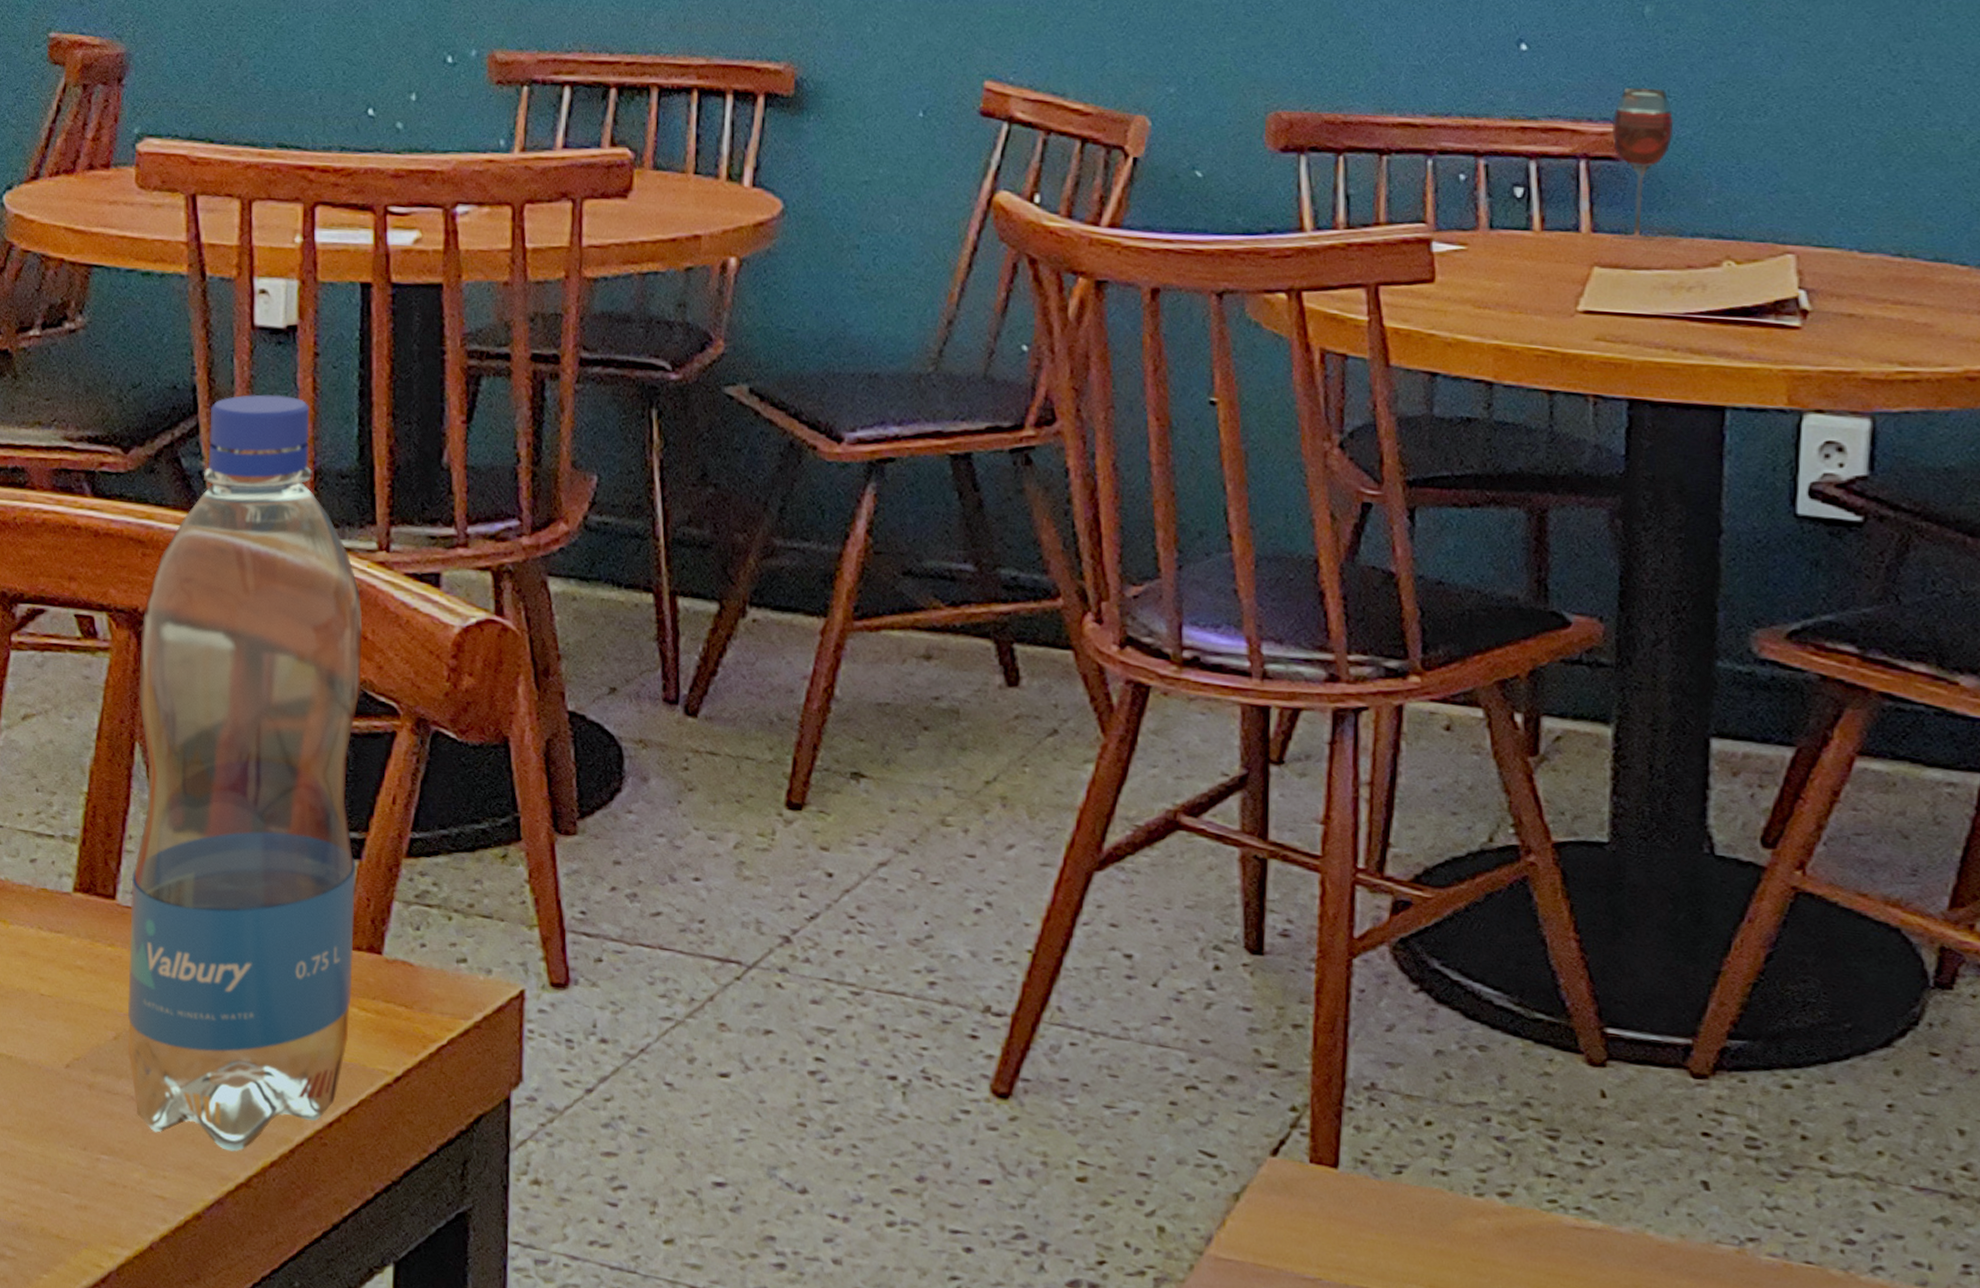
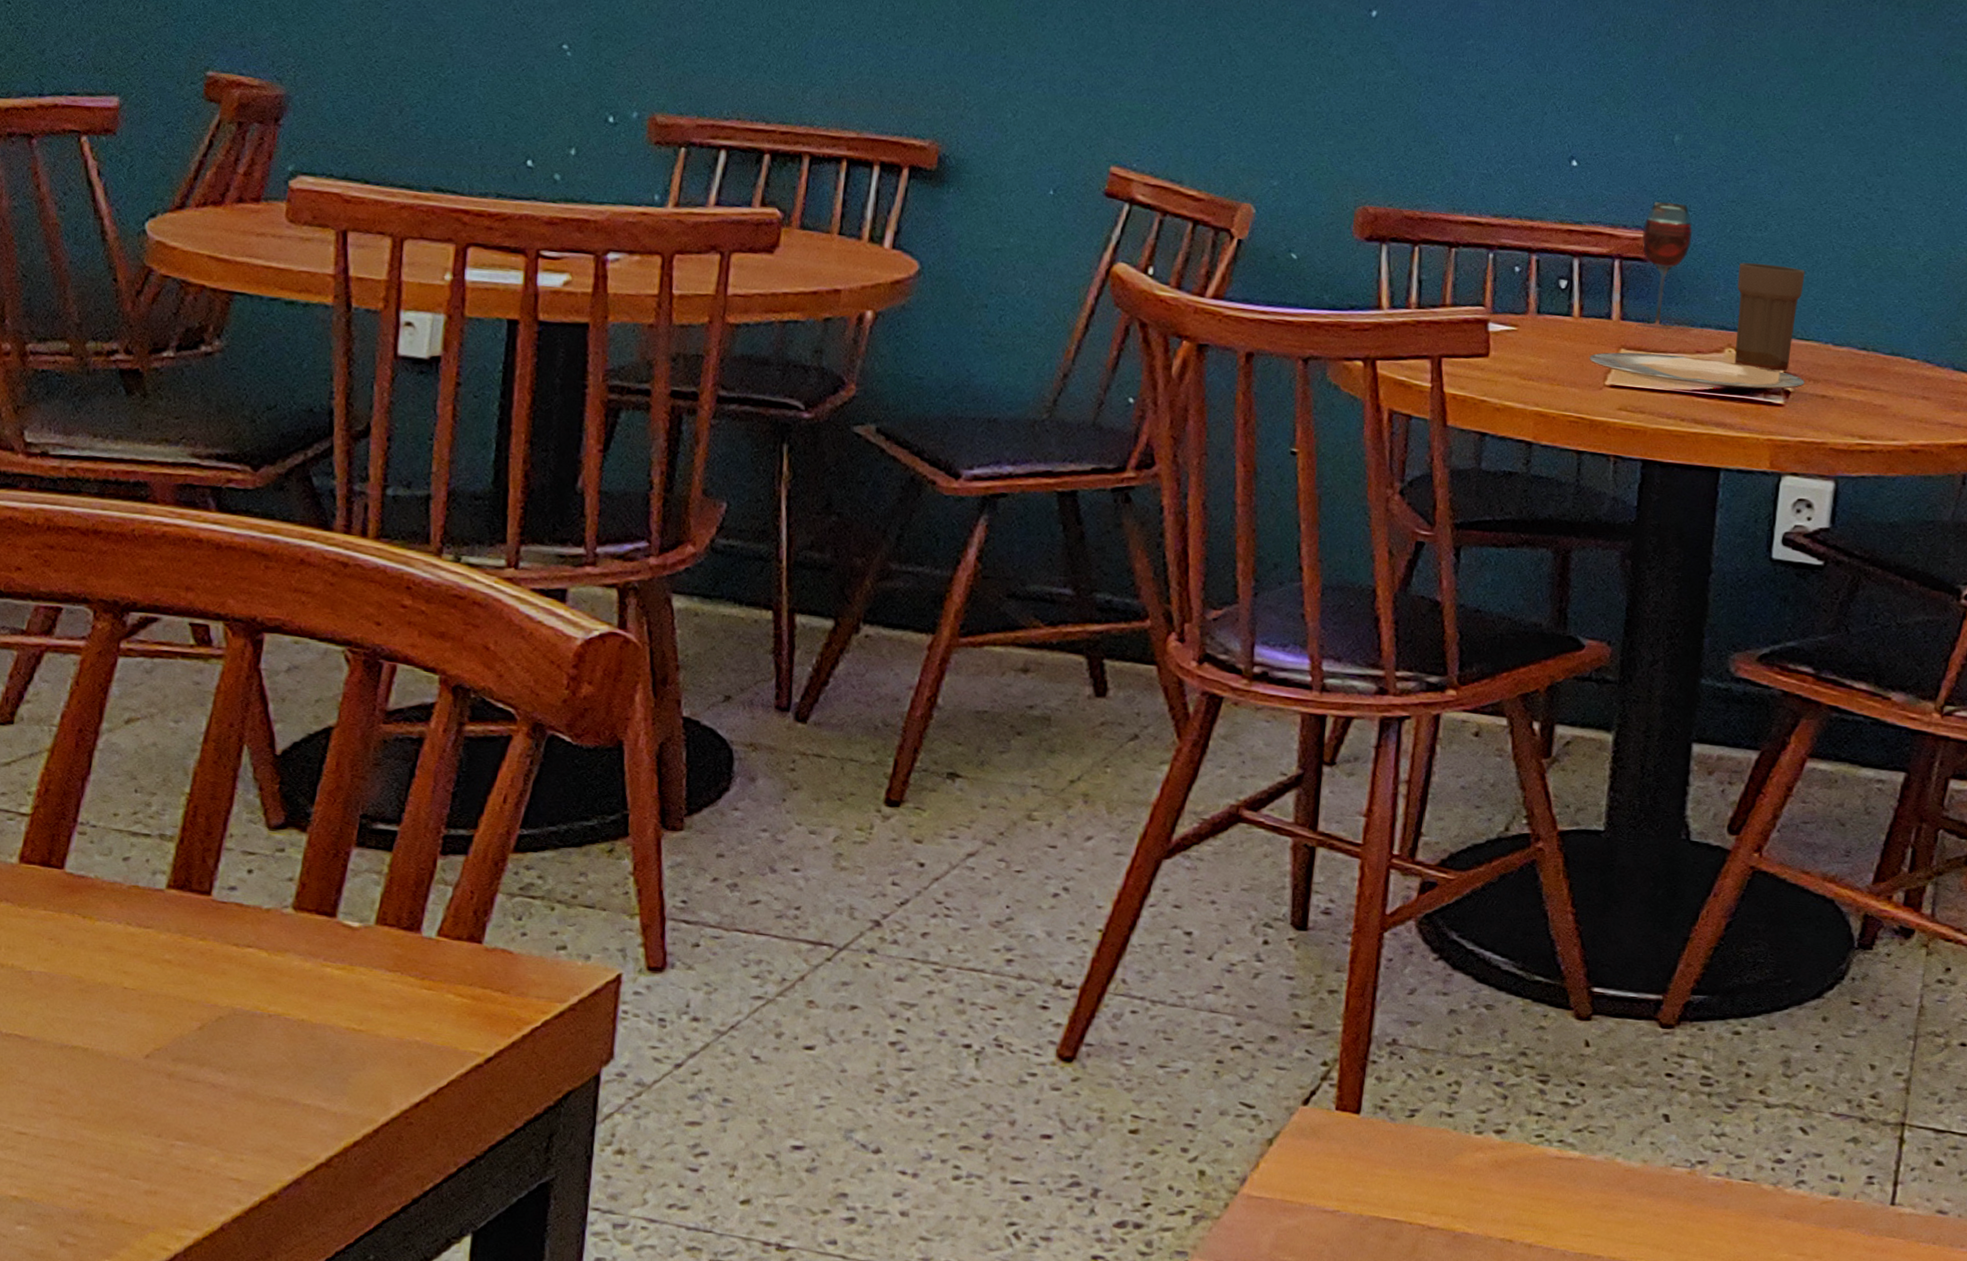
bottle: present [127,394,363,1152] -> none [212,419,486,1134]
plate: none [1556,270,1826,312] -> present [1589,352,1805,391]
cup: none [1733,155,1819,287] -> present [1734,262,1806,372]

